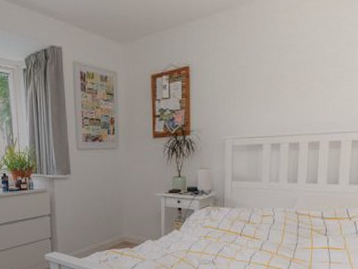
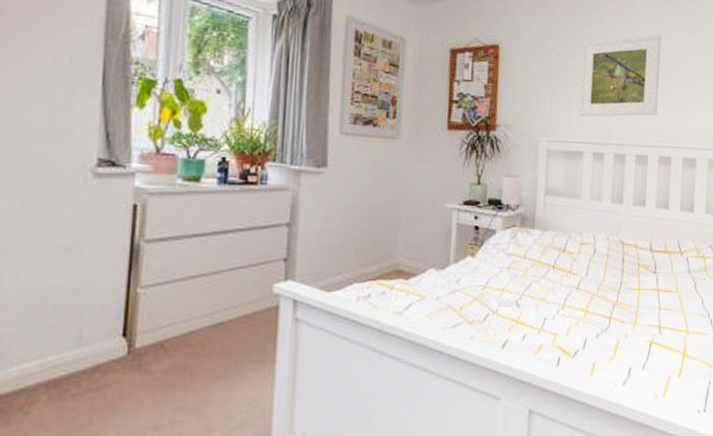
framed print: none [257,35,333,116] -> present [578,34,662,117]

